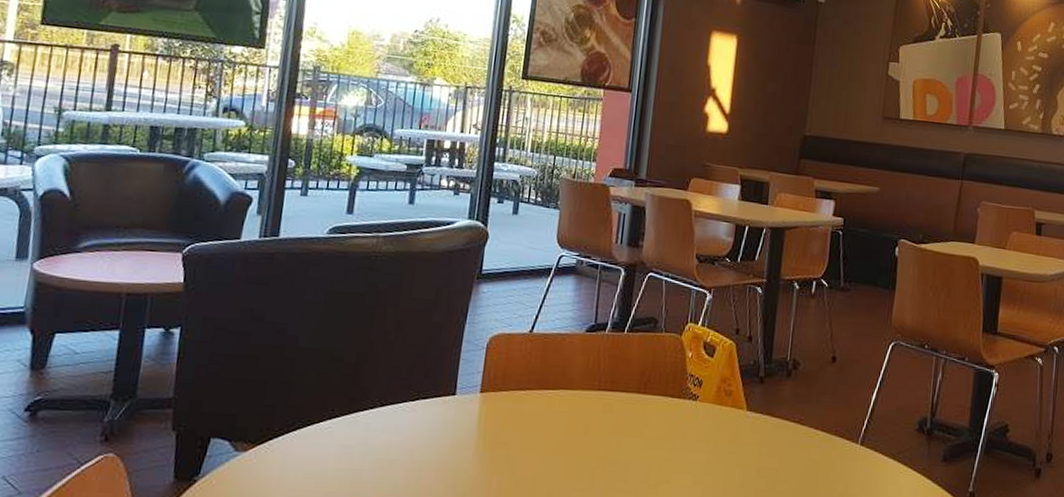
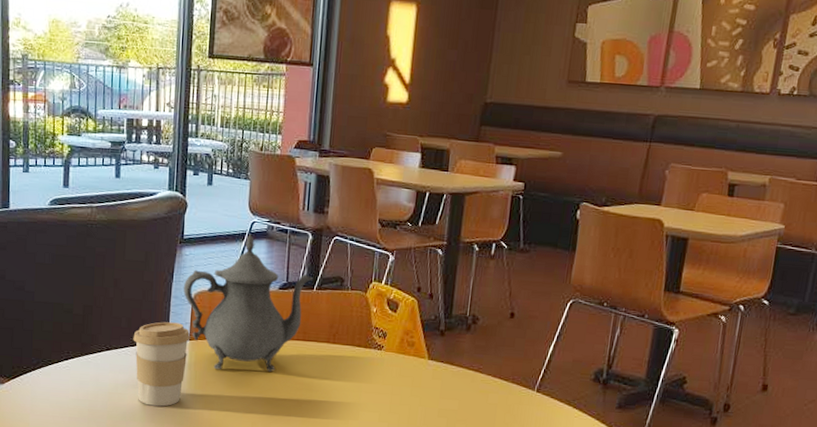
coffee cup: none [413,370,482,475] -> present [133,322,191,407]
teapot: none [477,270,624,429] -> present [183,235,313,372]

